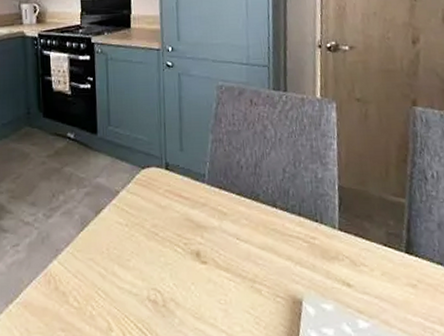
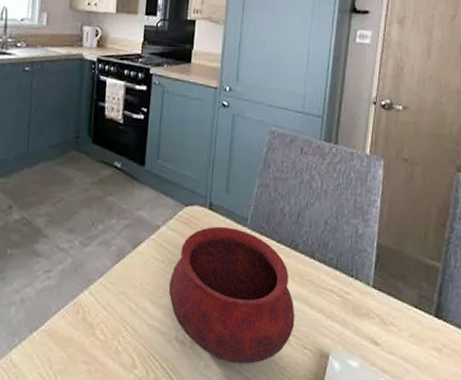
bowl: none [134,185,265,318] -> present [168,226,295,364]

